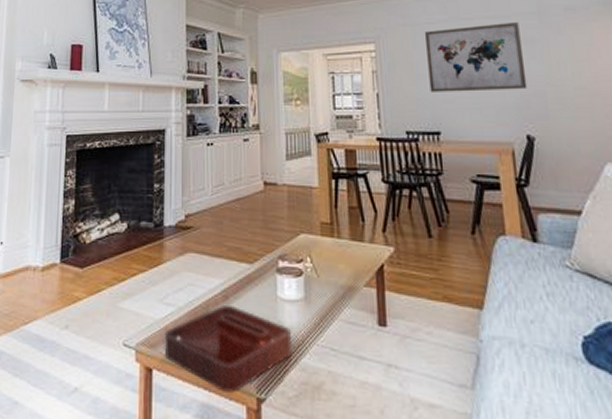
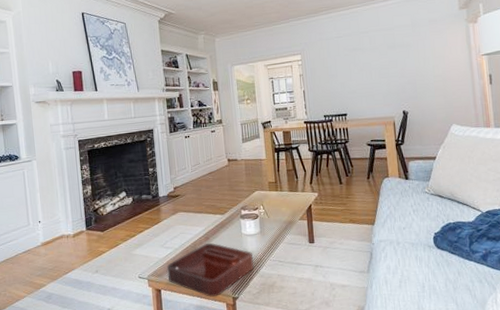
wall art: present [424,22,528,92] -> none [335,33,404,87]

